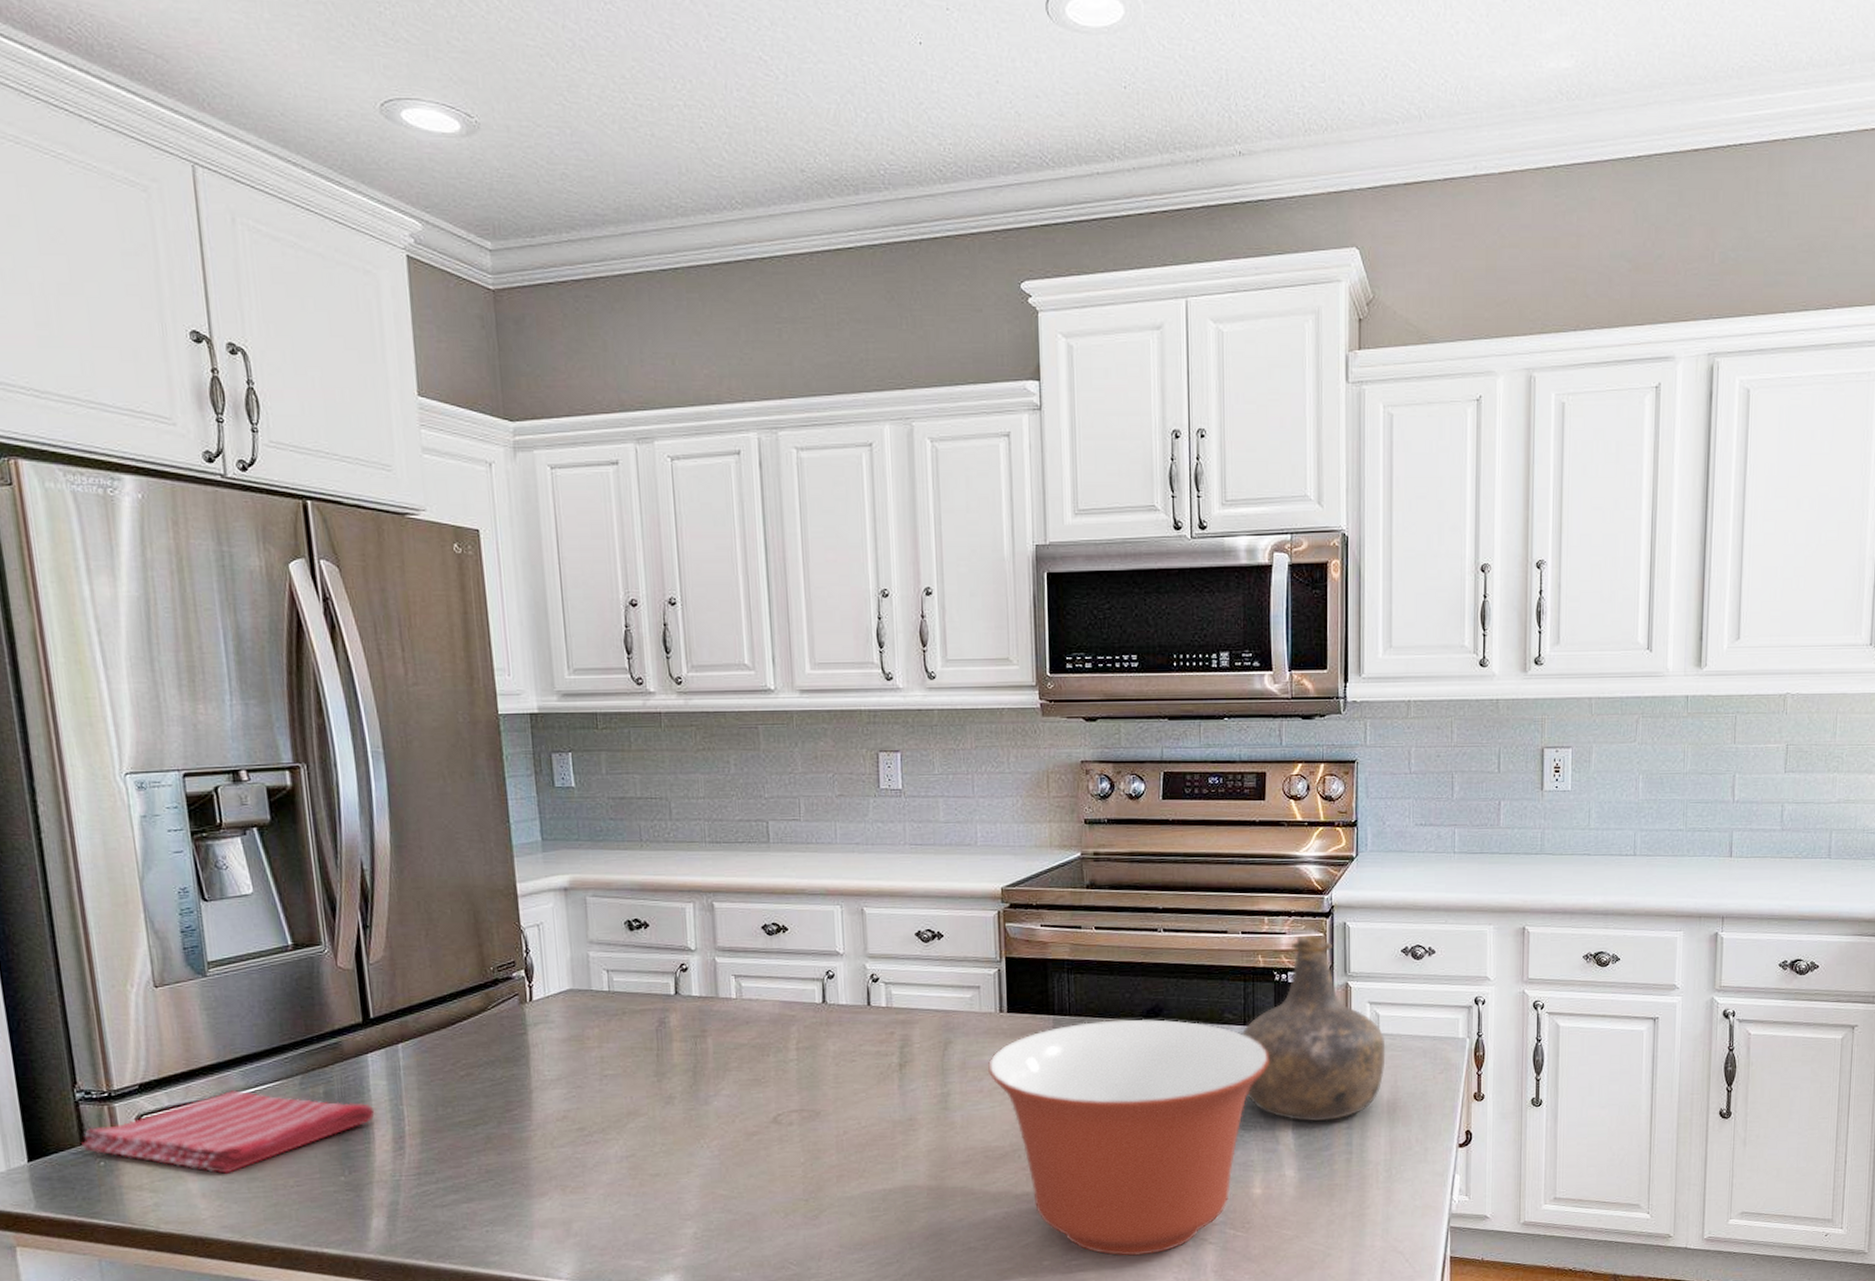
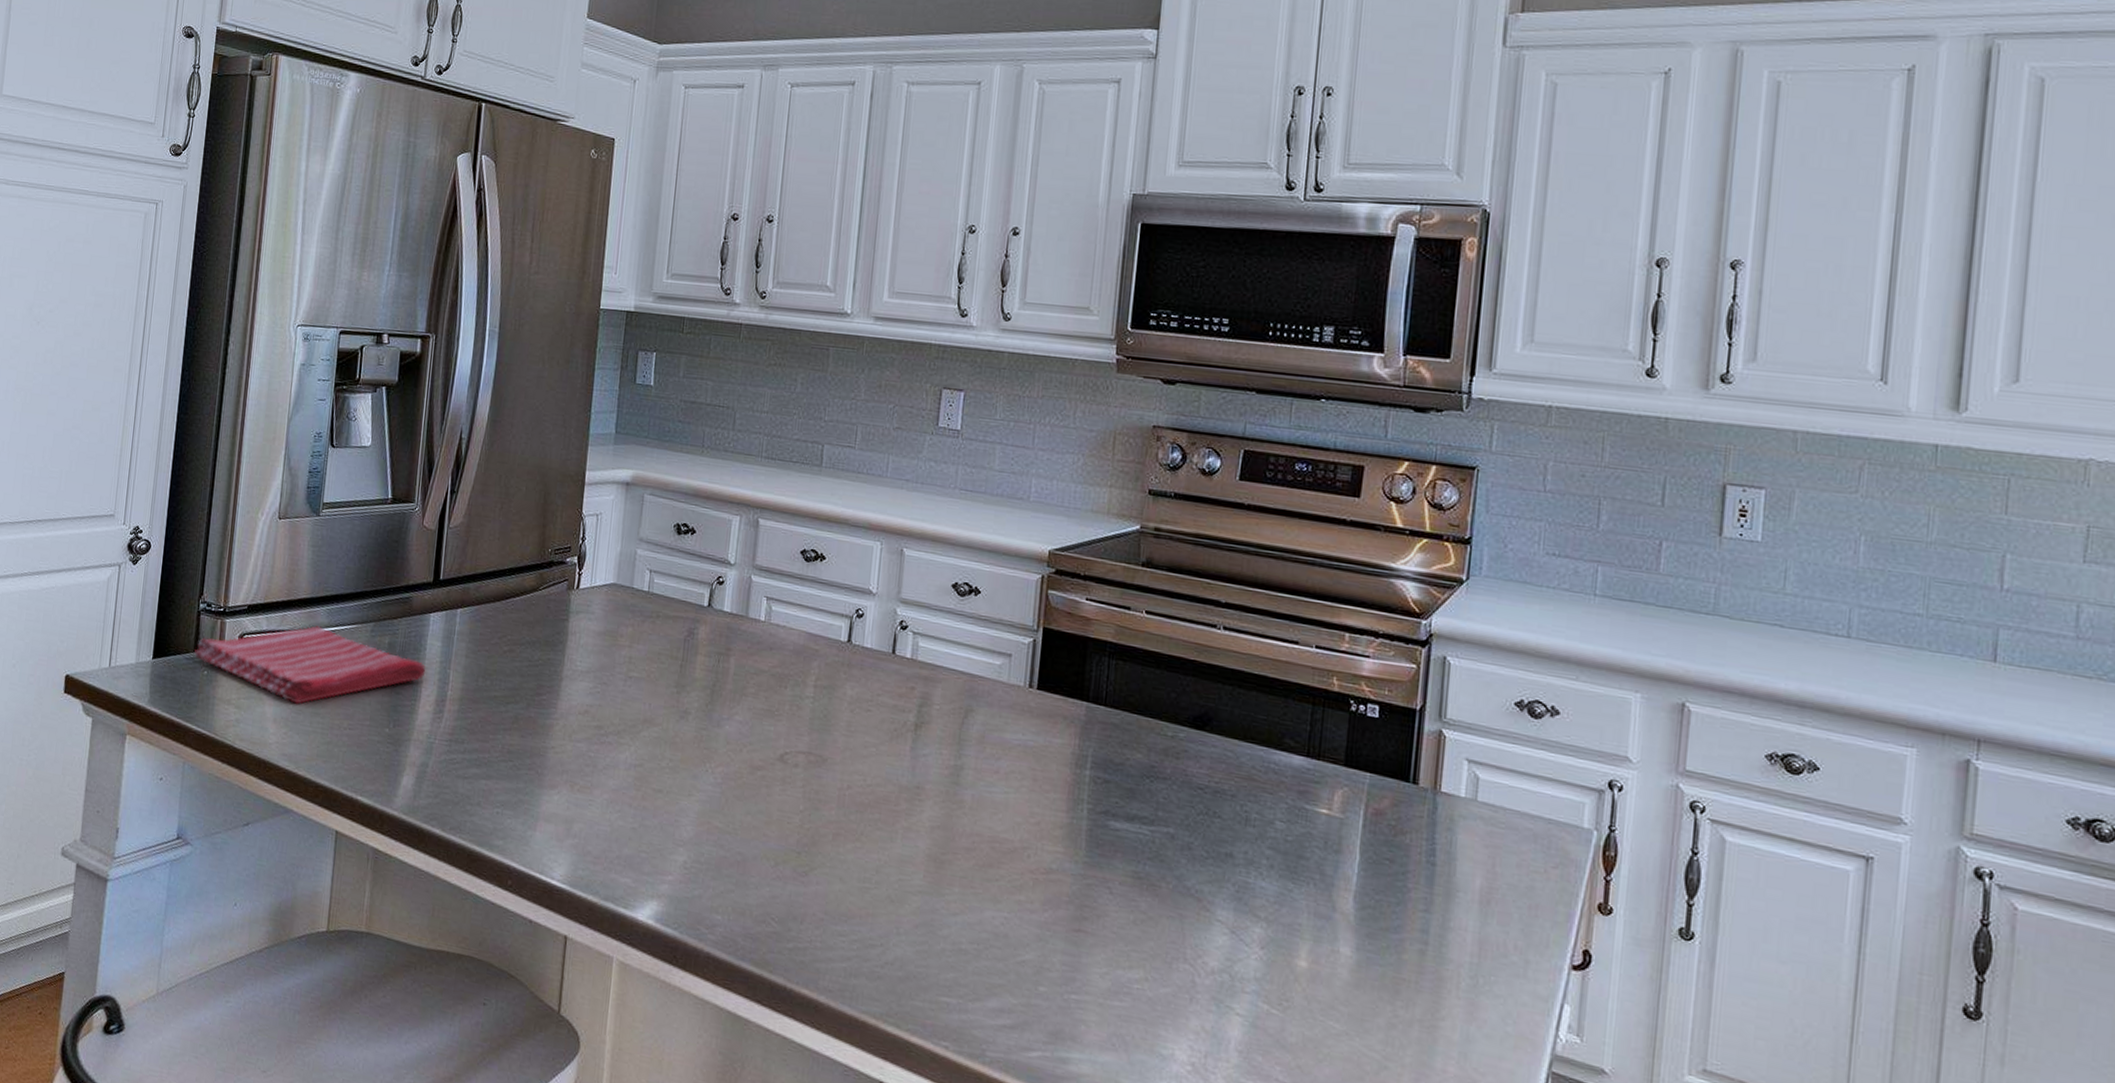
mixing bowl: present [987,1019,1268,1256] -> none [1006,716,1333,1011]
bottle: present [1241,934,1386,1122] -> none [1302,663,1485,897]

